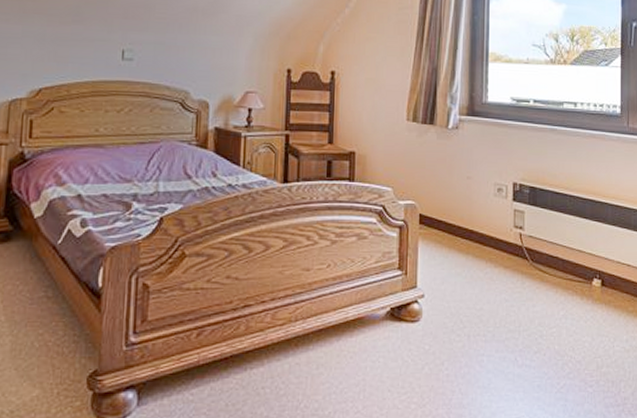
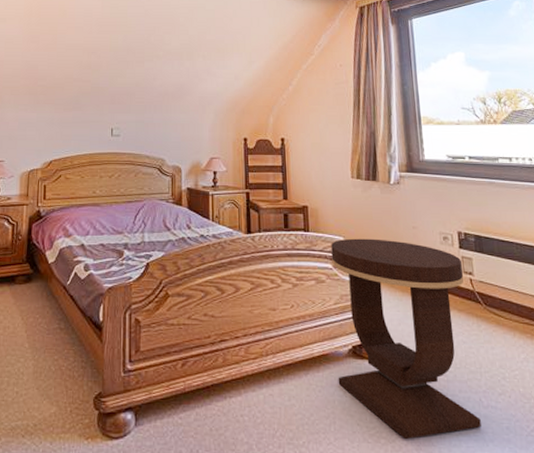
side table: none [372,189,514,404] -> present [331,238,481,440]

